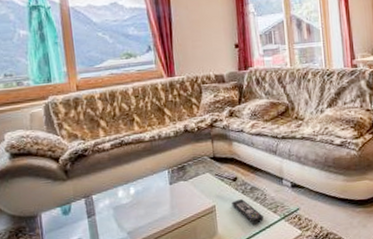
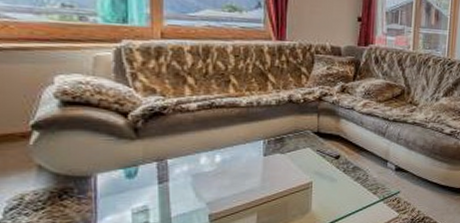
remote control: present [231,199,264,224] -> none [330,178,362,204]

